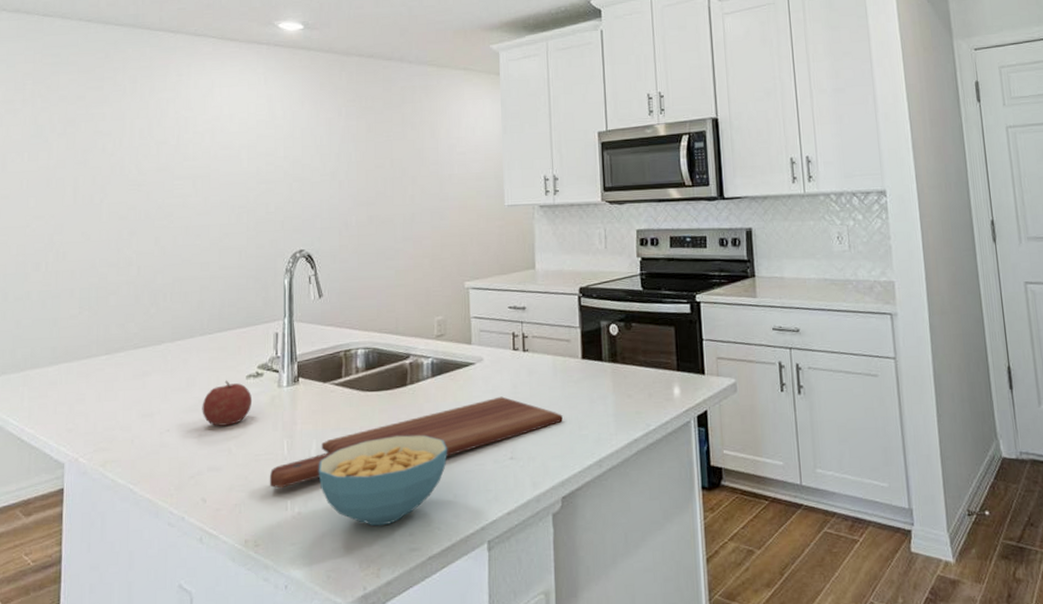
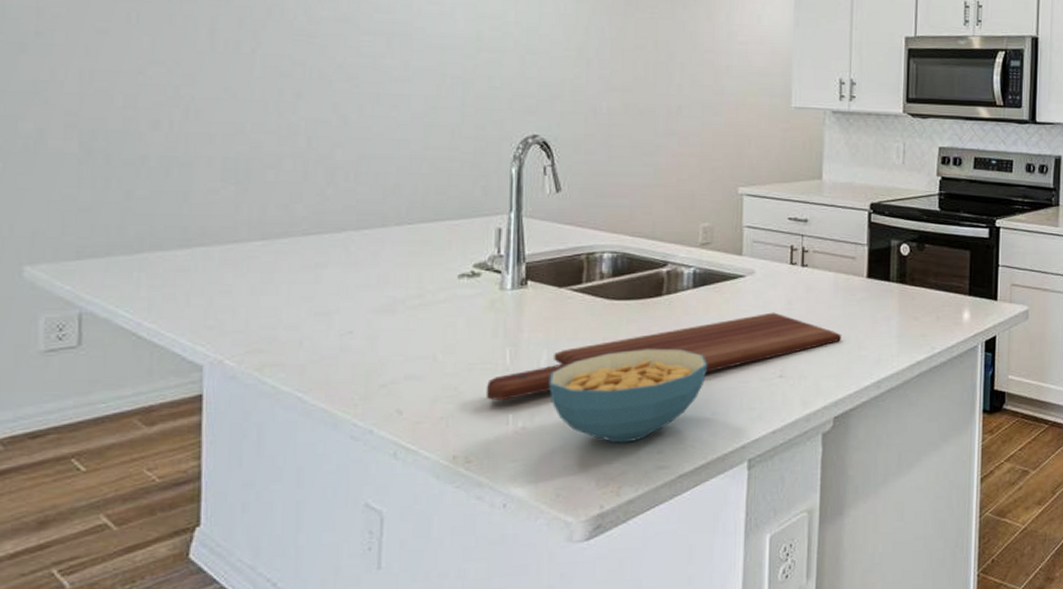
fruit: present [202,380,253,426] -> none [397,279,466,330]

